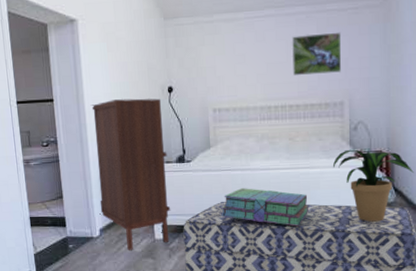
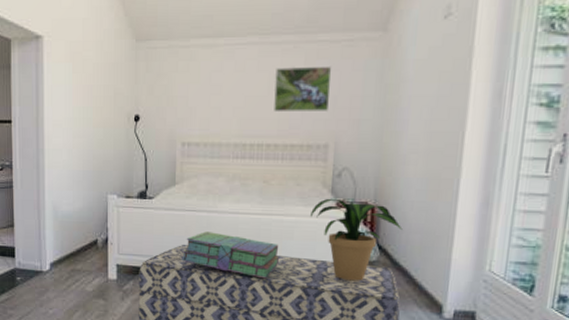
shoe cabinet: present [90,98,171,250] -> none [50,125,128,289]

